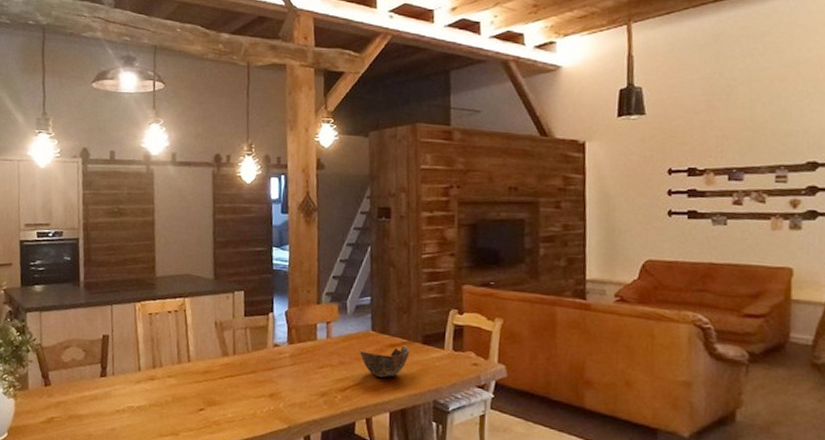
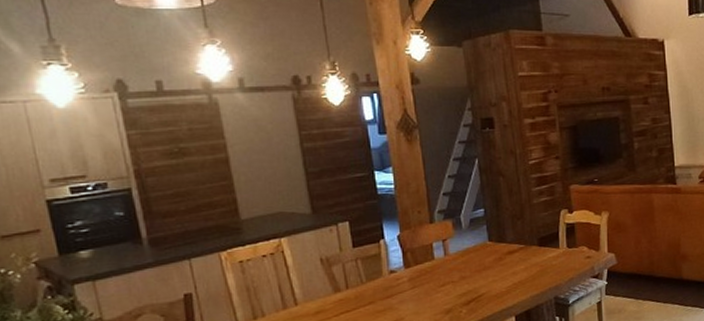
bowl: present [359,345,410,378] -> none [479,250,528,285]

